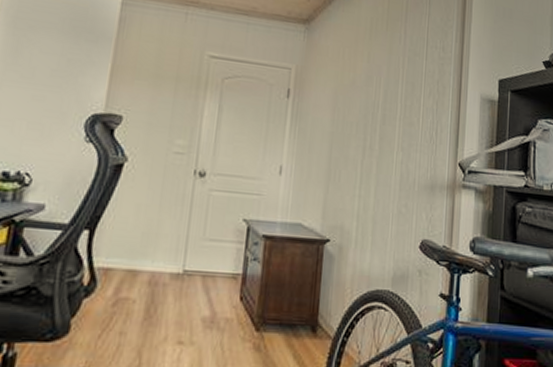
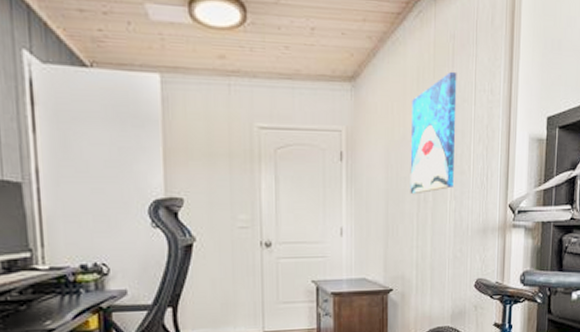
wall art: none [355,25,410,141] -> present [410,71,457,195]

